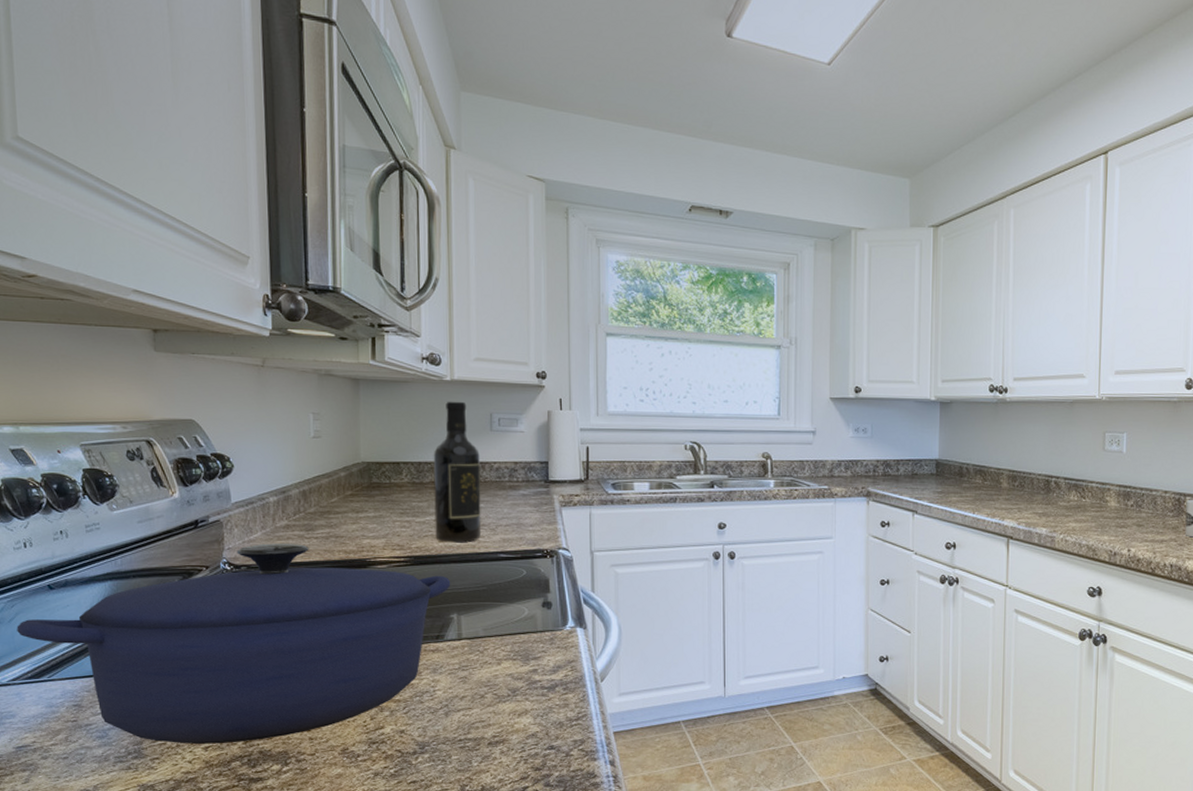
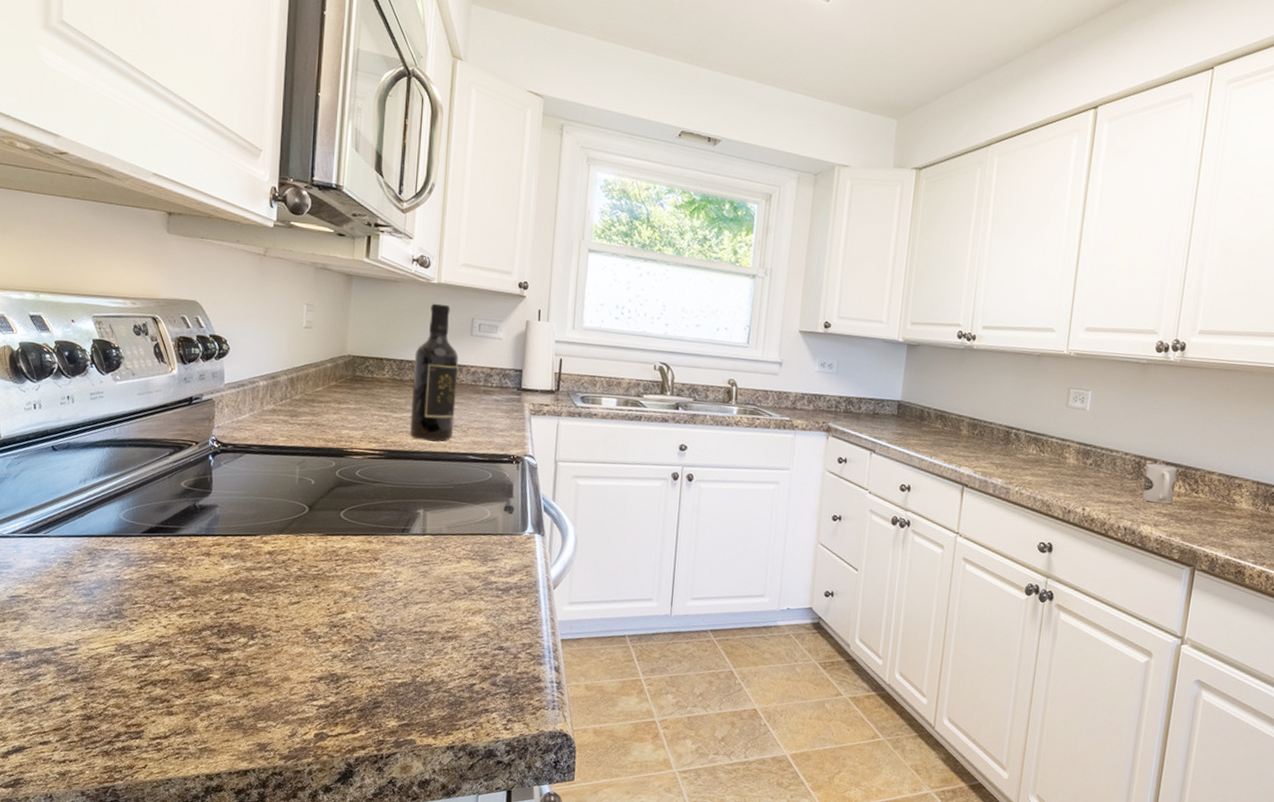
cooking pot: present [16,543,451,744] -> none [20,425,421,613]

